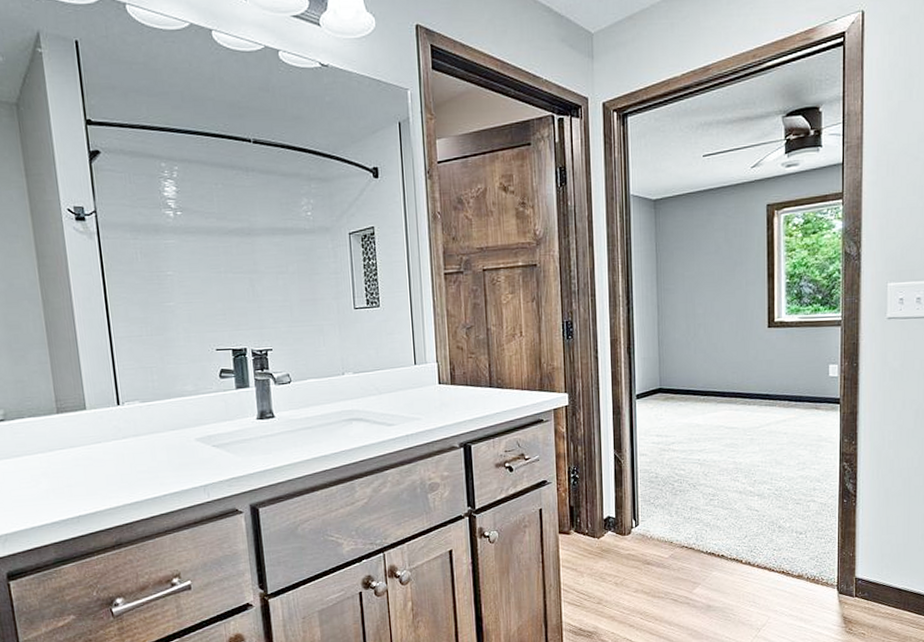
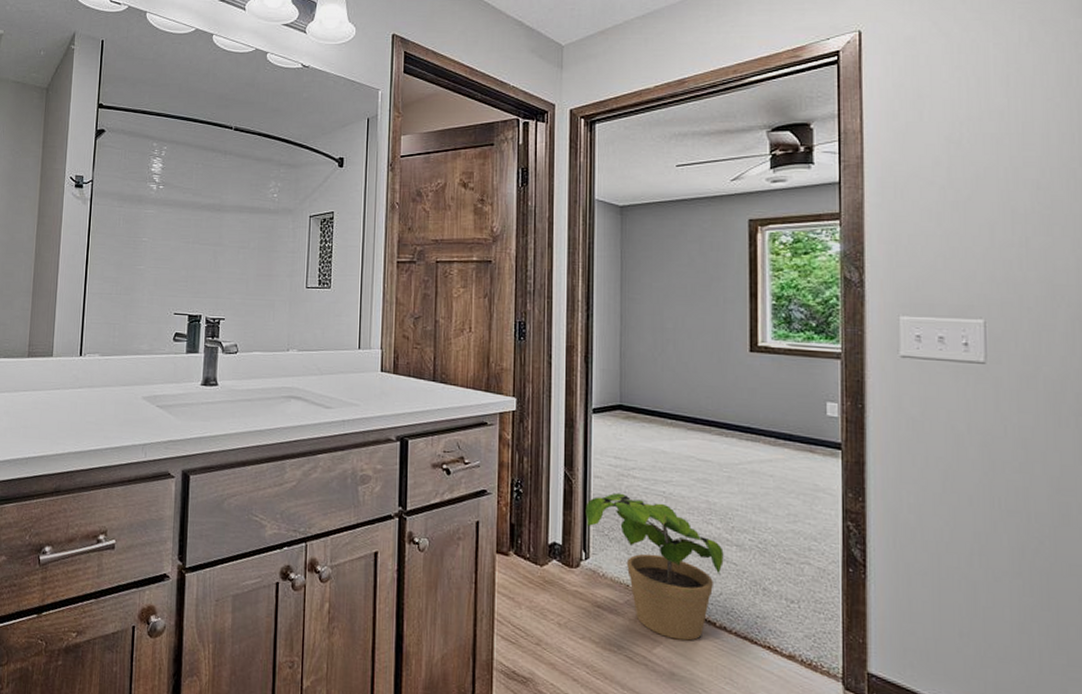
potted plant: none [634,465,748,579] -> present [585,493,724,641]

